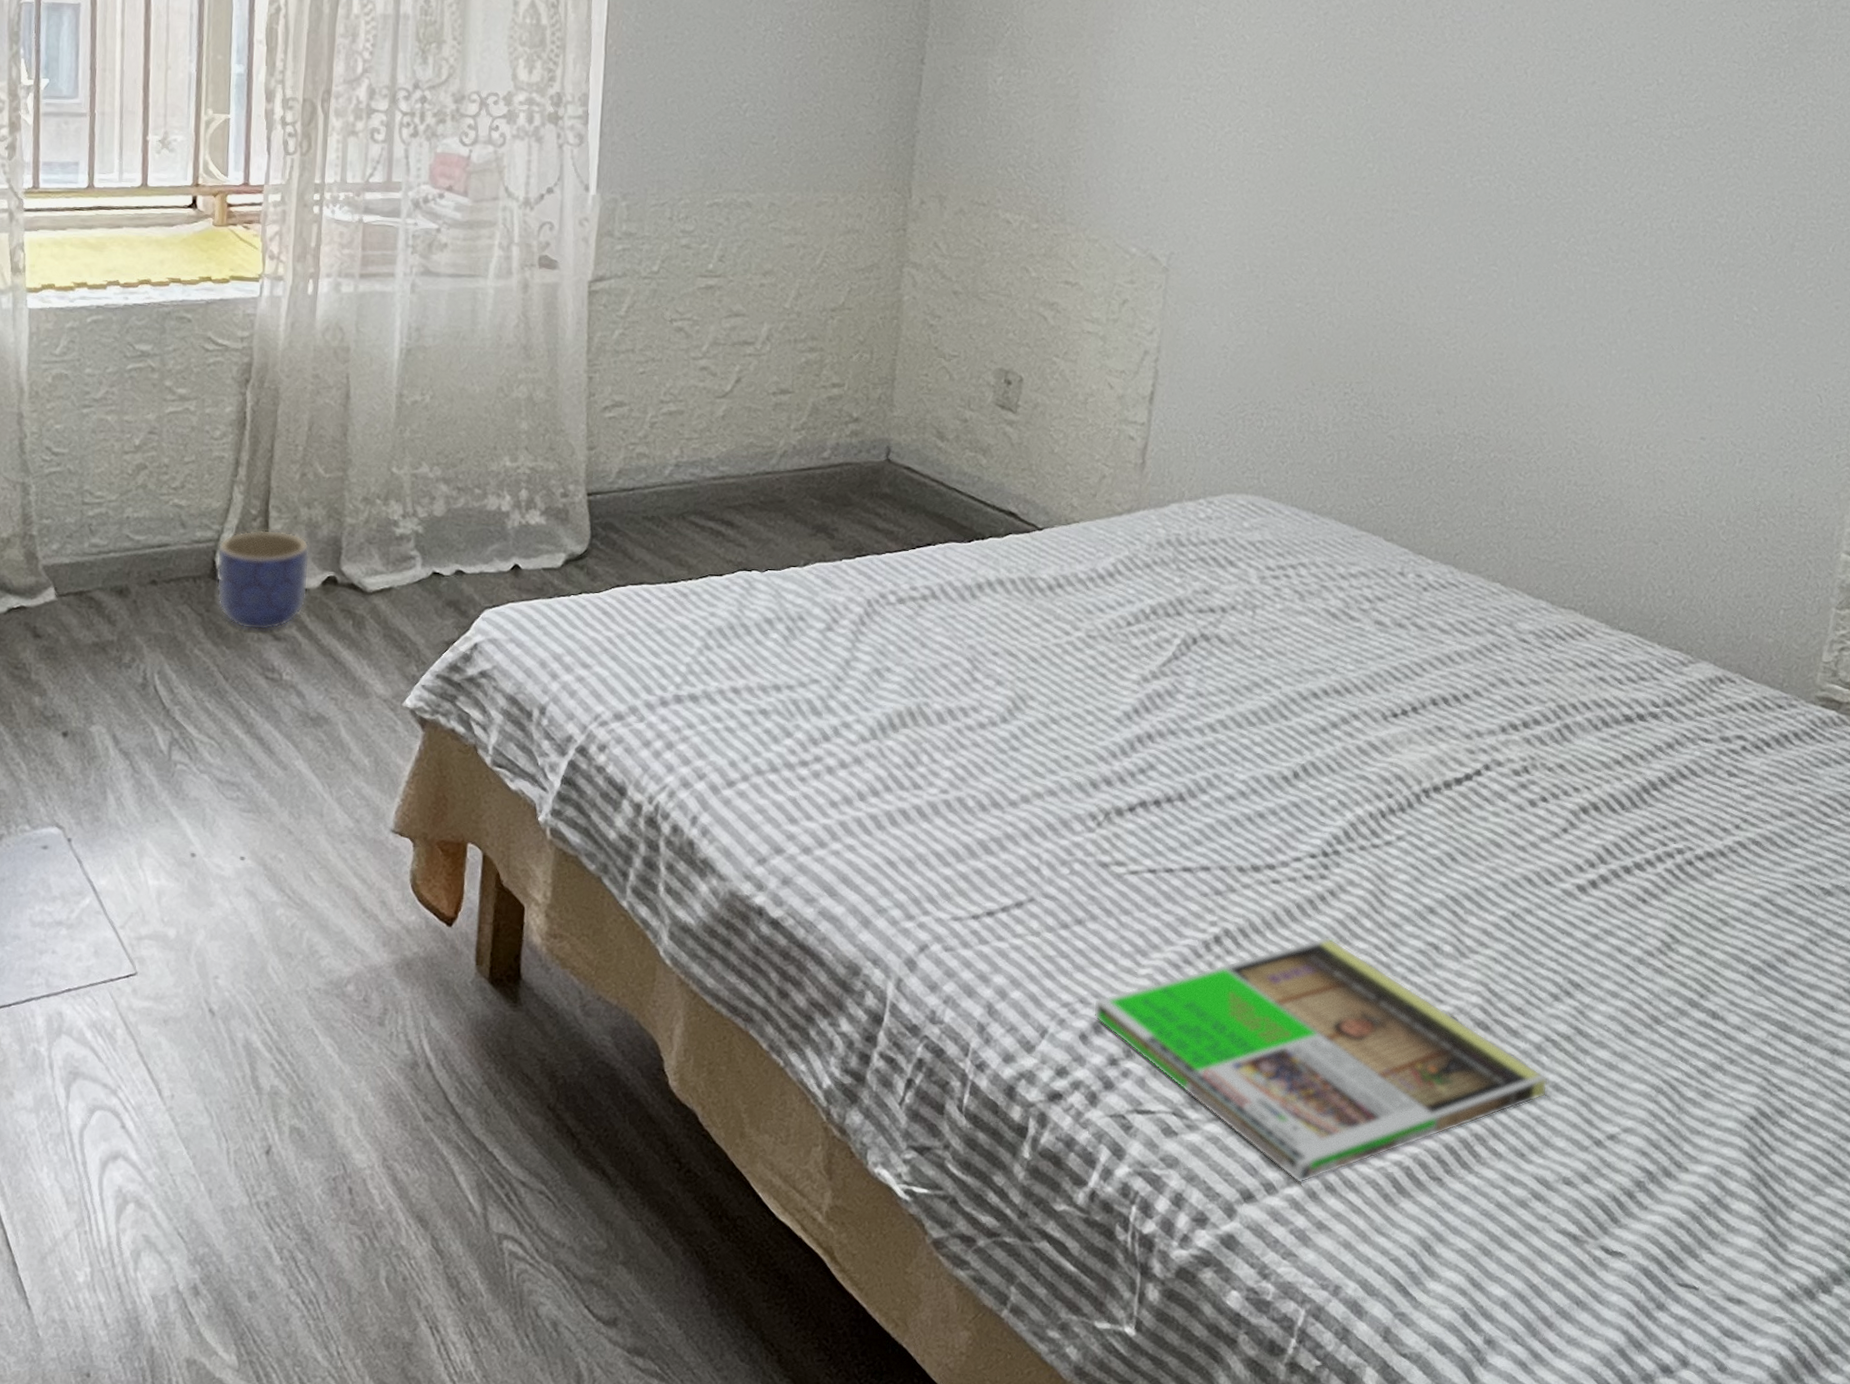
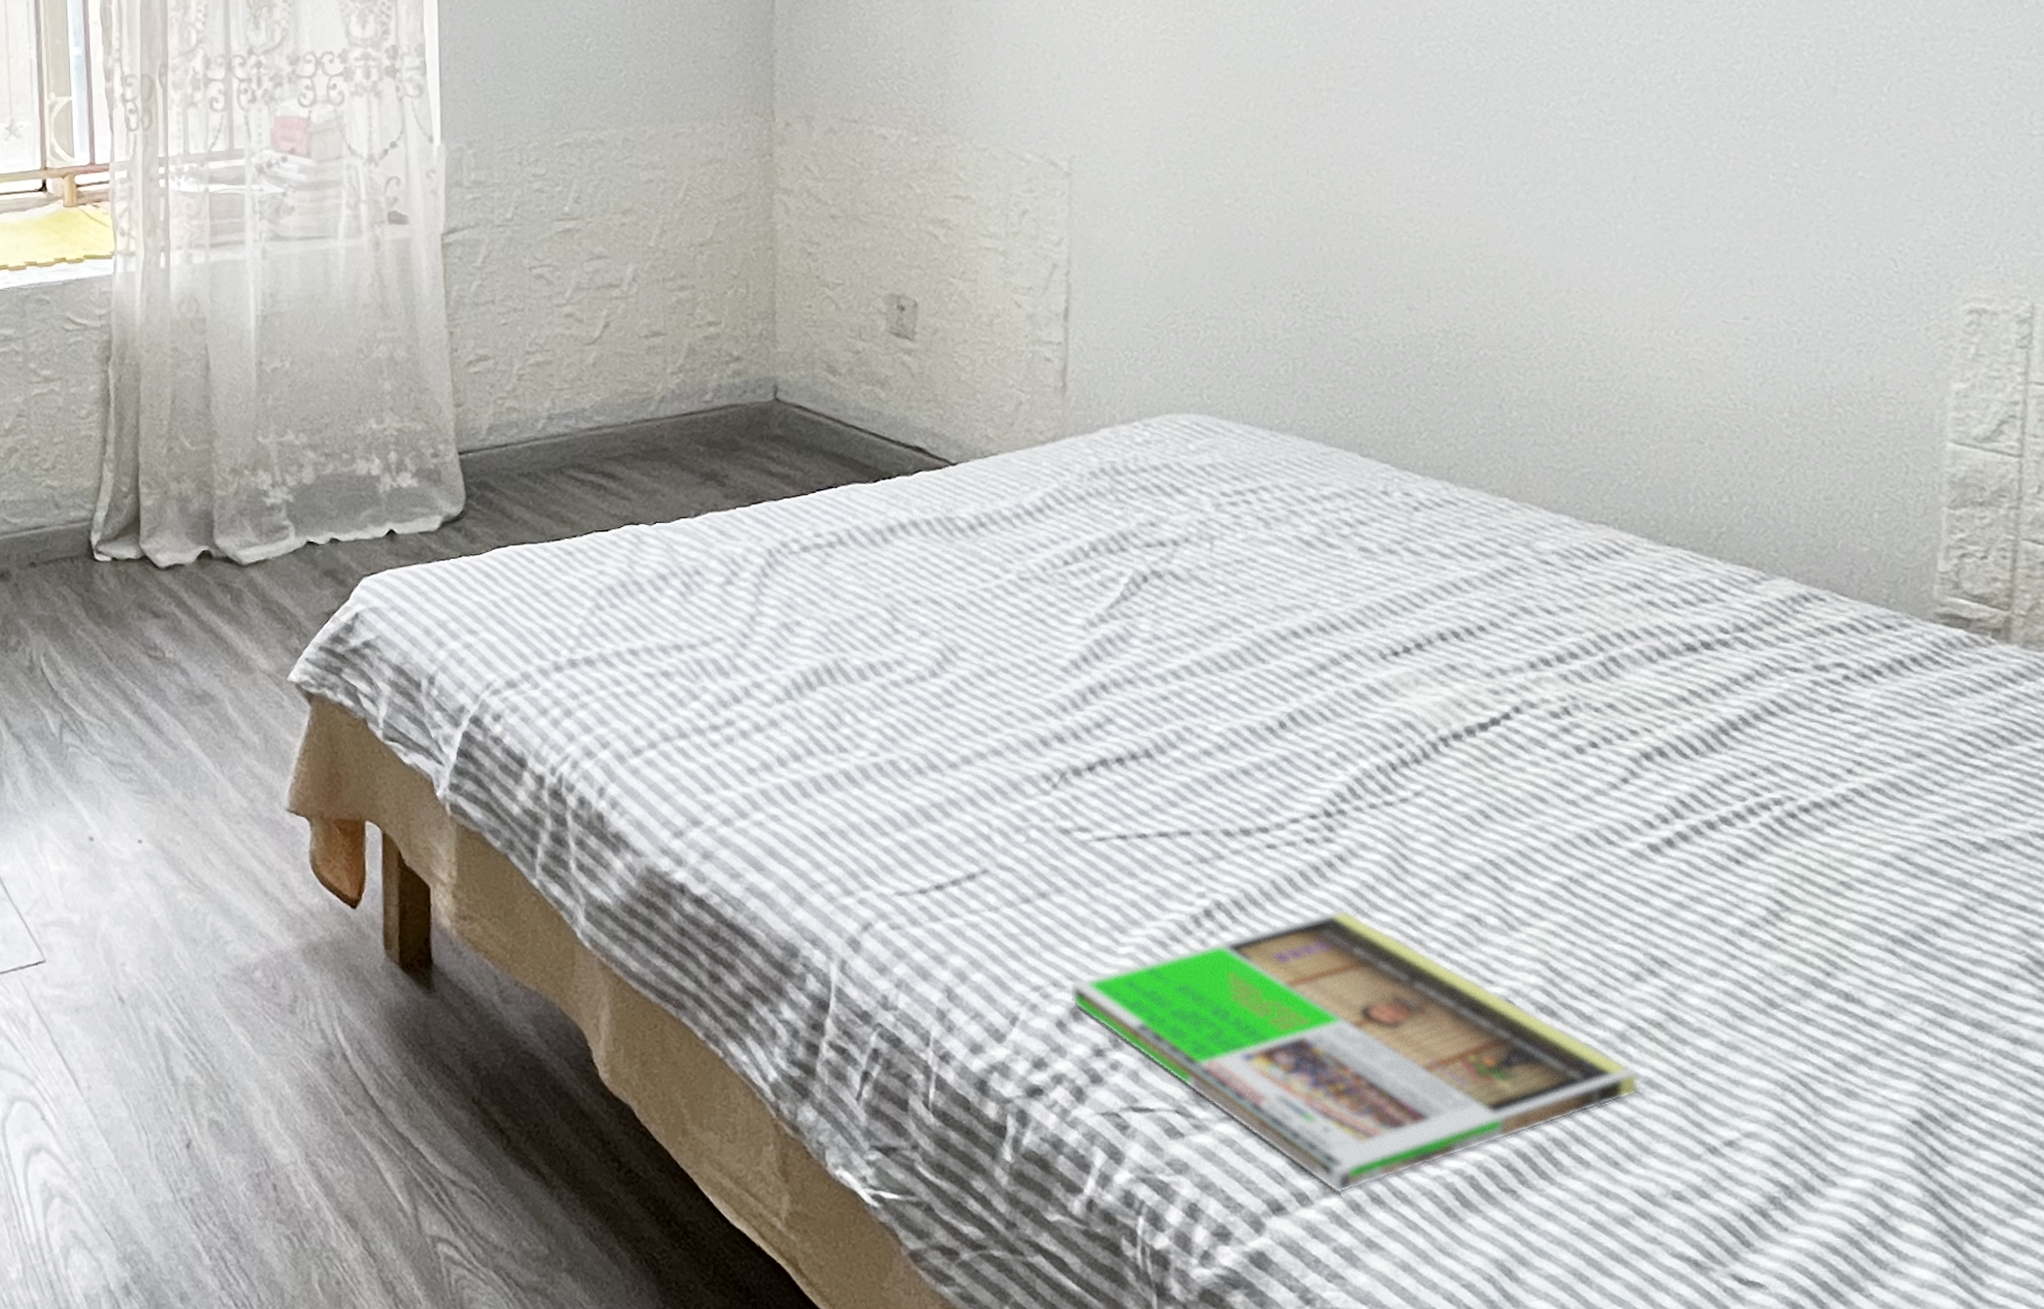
planter: present [216,529,310,631] -> none [92,506,184,608]

